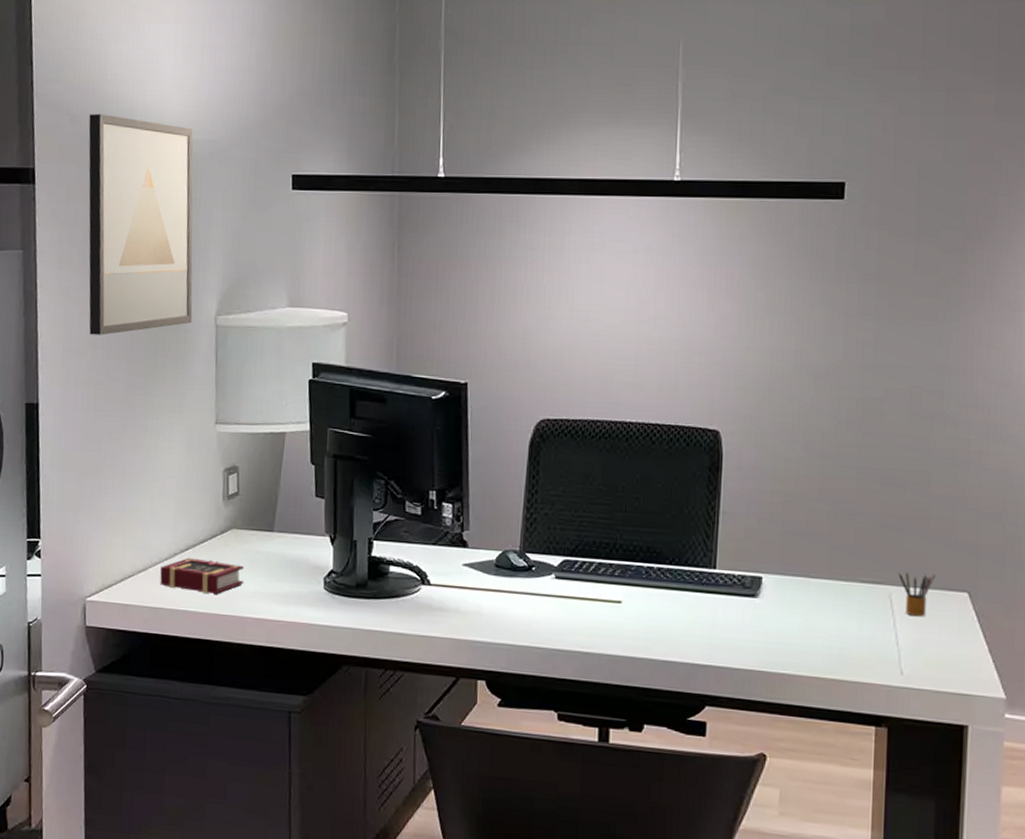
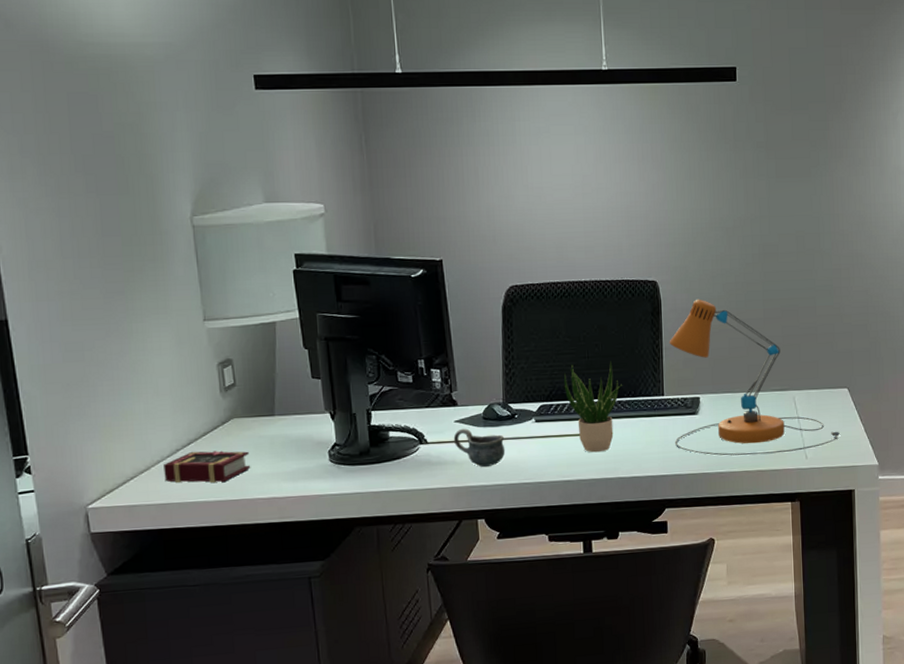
wall art: present [88,114,193,335] -> none [26,18,167,245]
mug: none [459,573,518,622] -> present [453,428,506,468]
potted plant: none [593,517,665,625] -> present [563,361,623,453]
desk lamp: none [724,457,952,663] -> present [669,299,840,456]
pencil box: present [898,572,936,617] -> none [798,377,825,412]

